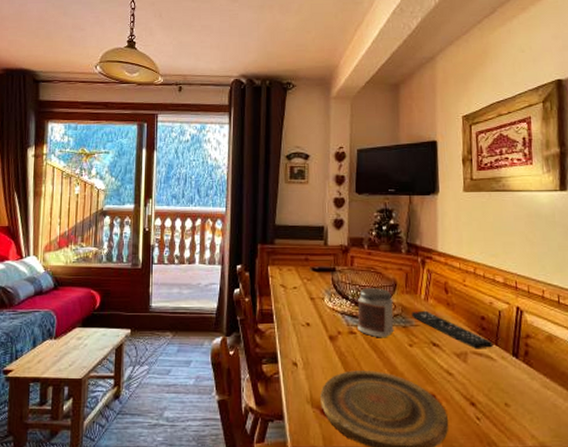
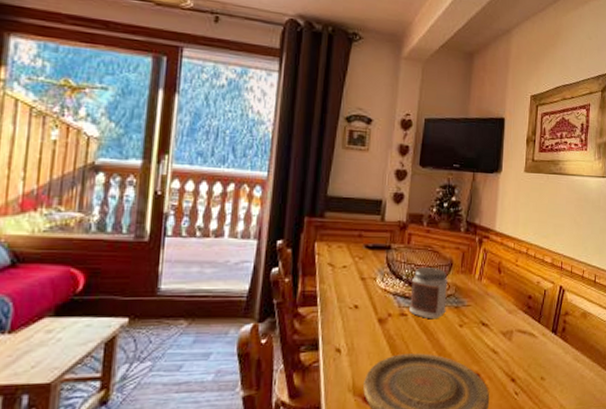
remote control: present [412,310,493,349] -> none [465,290,536,327]

